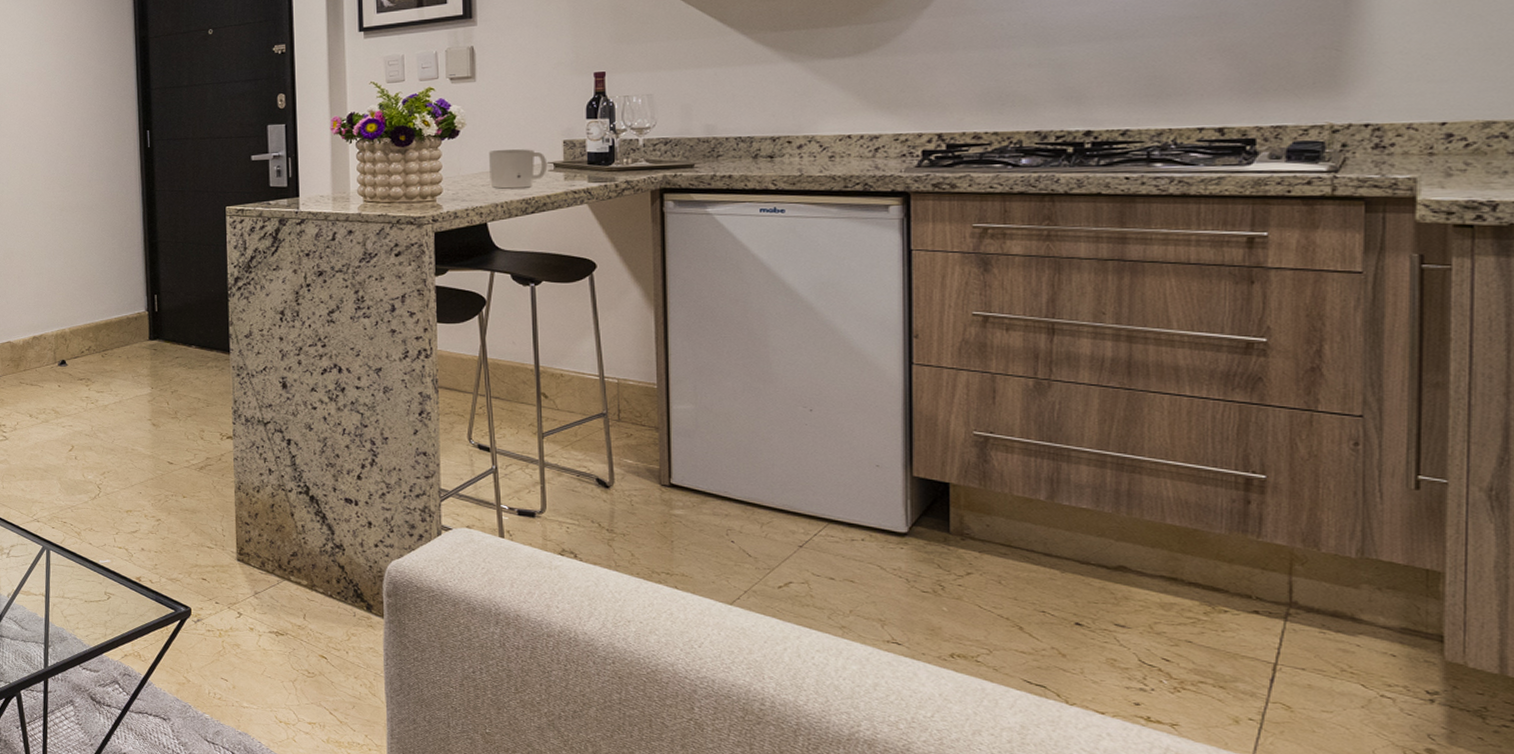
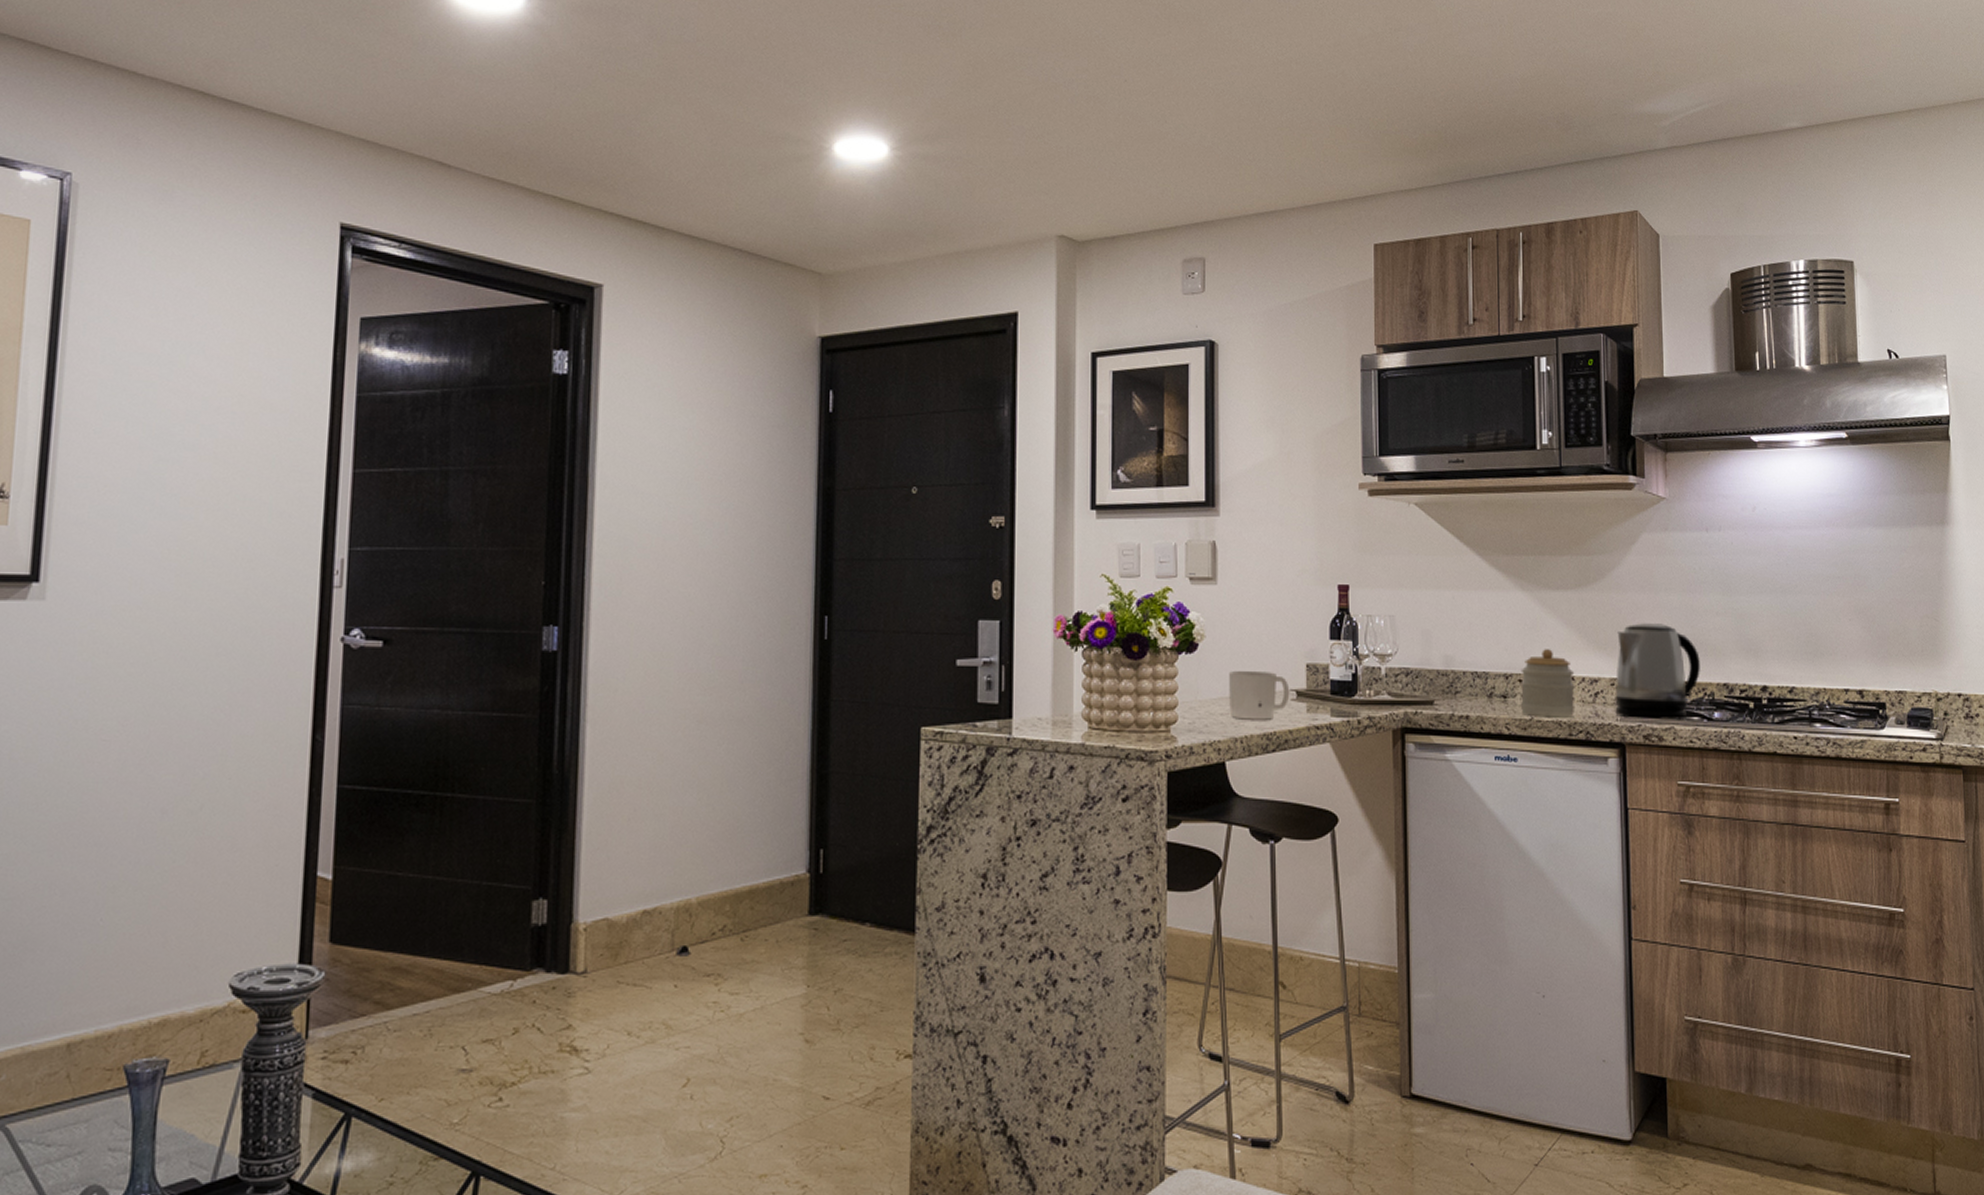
jar: none [789,112,852,173] -> present [1521,649,1575,718]
kettle: none [899,80,1005,169] -> present [1615,623,1700,720]

